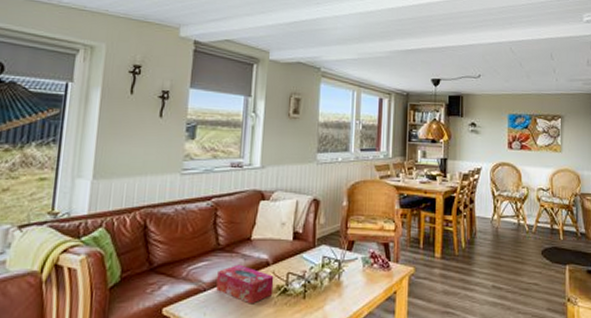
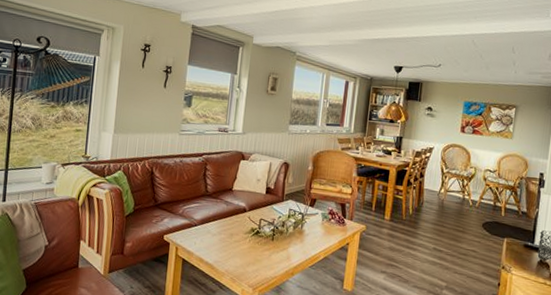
tissue box: present [216,264,274,304] -> none [204,208,250,240]

